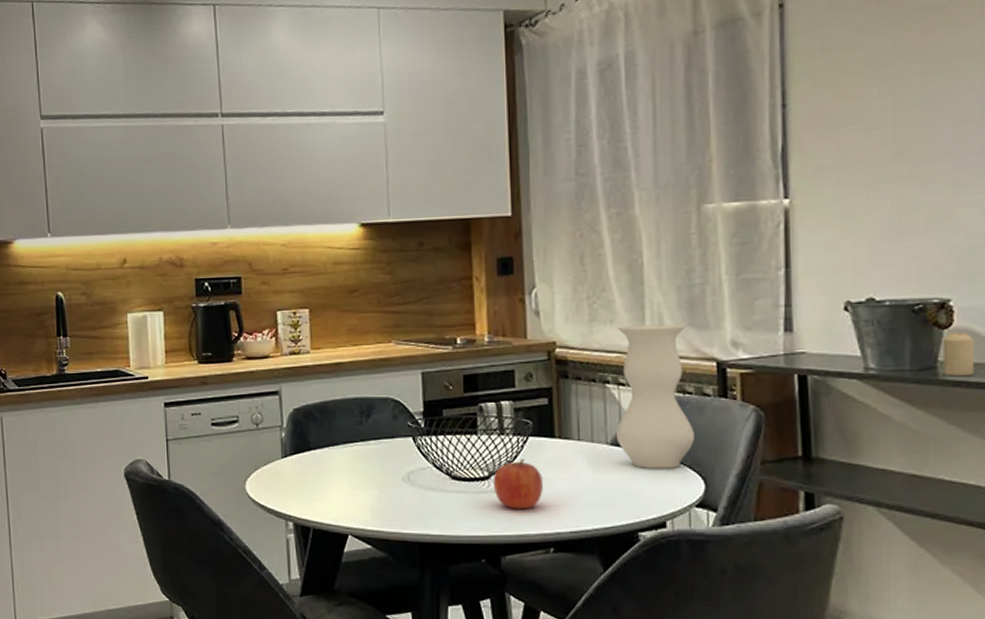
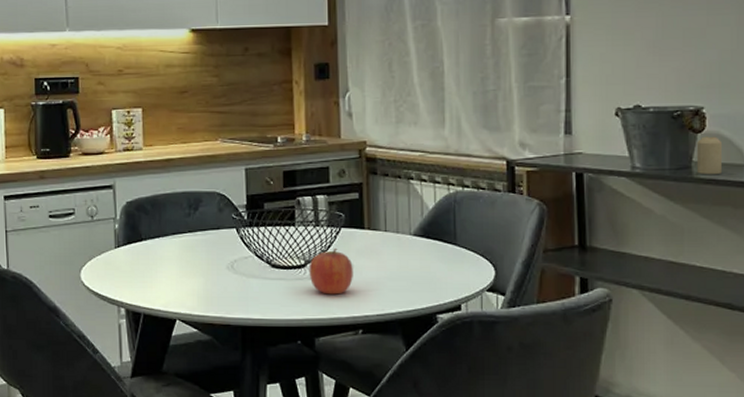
vase: present [615,324,696,470] -> none [418,126,488,258]

